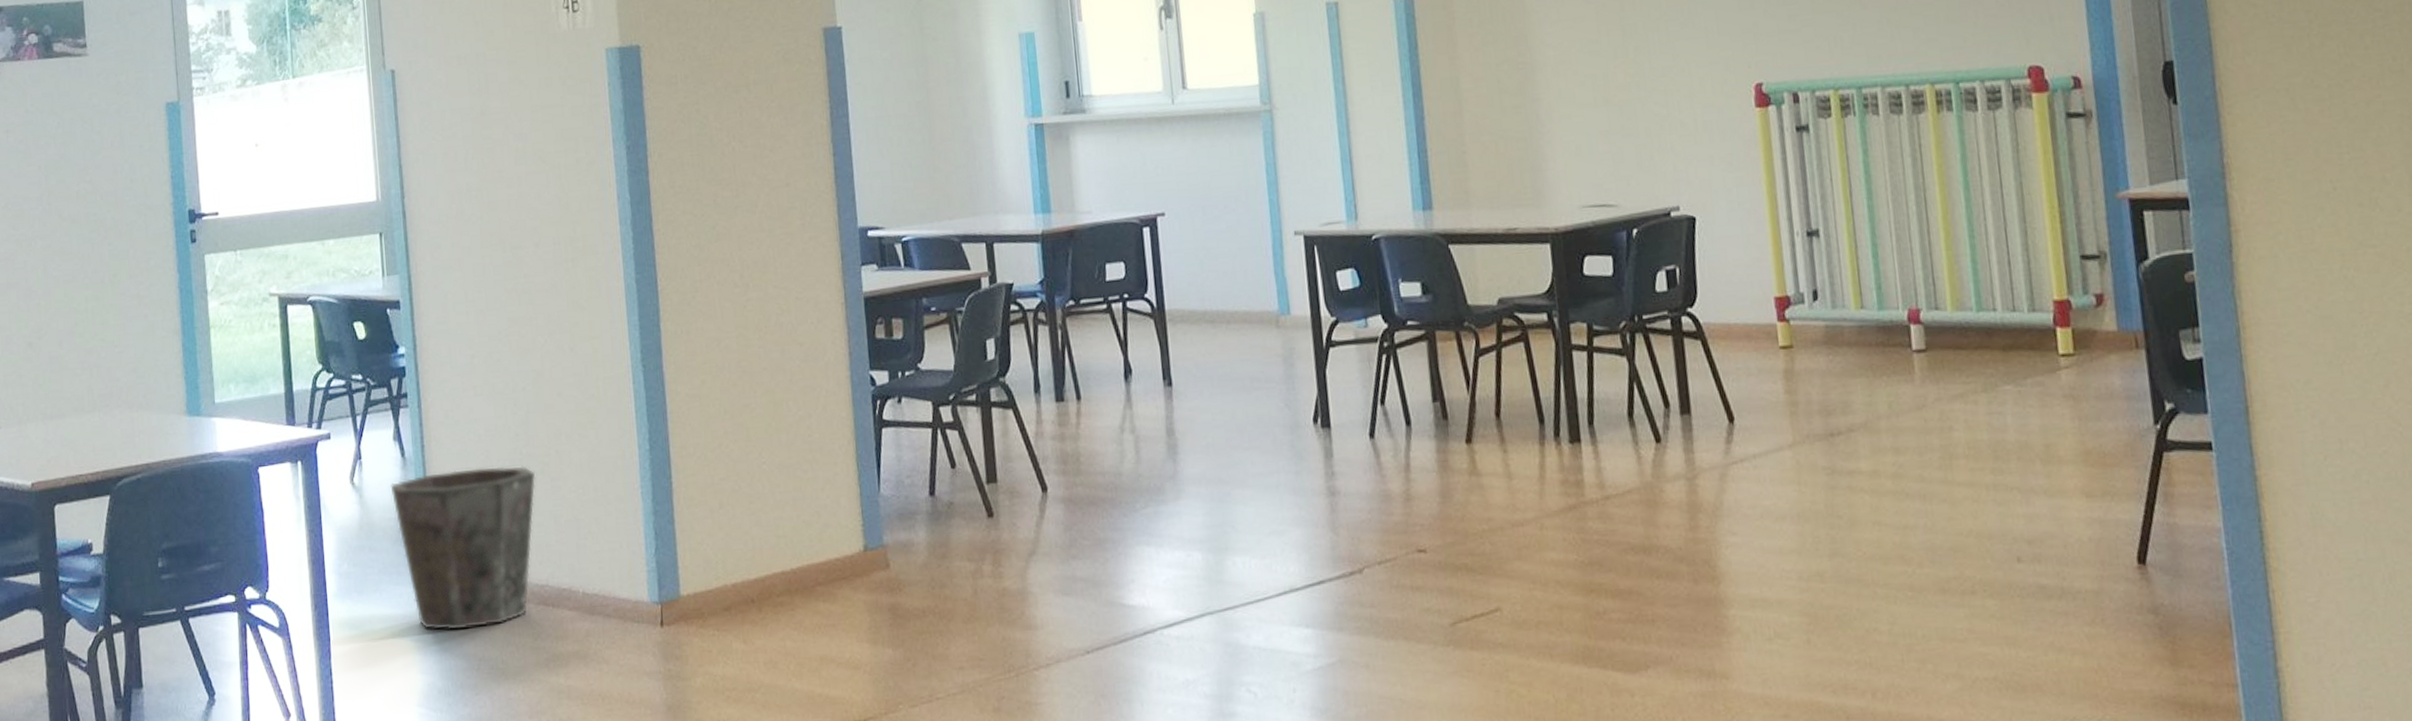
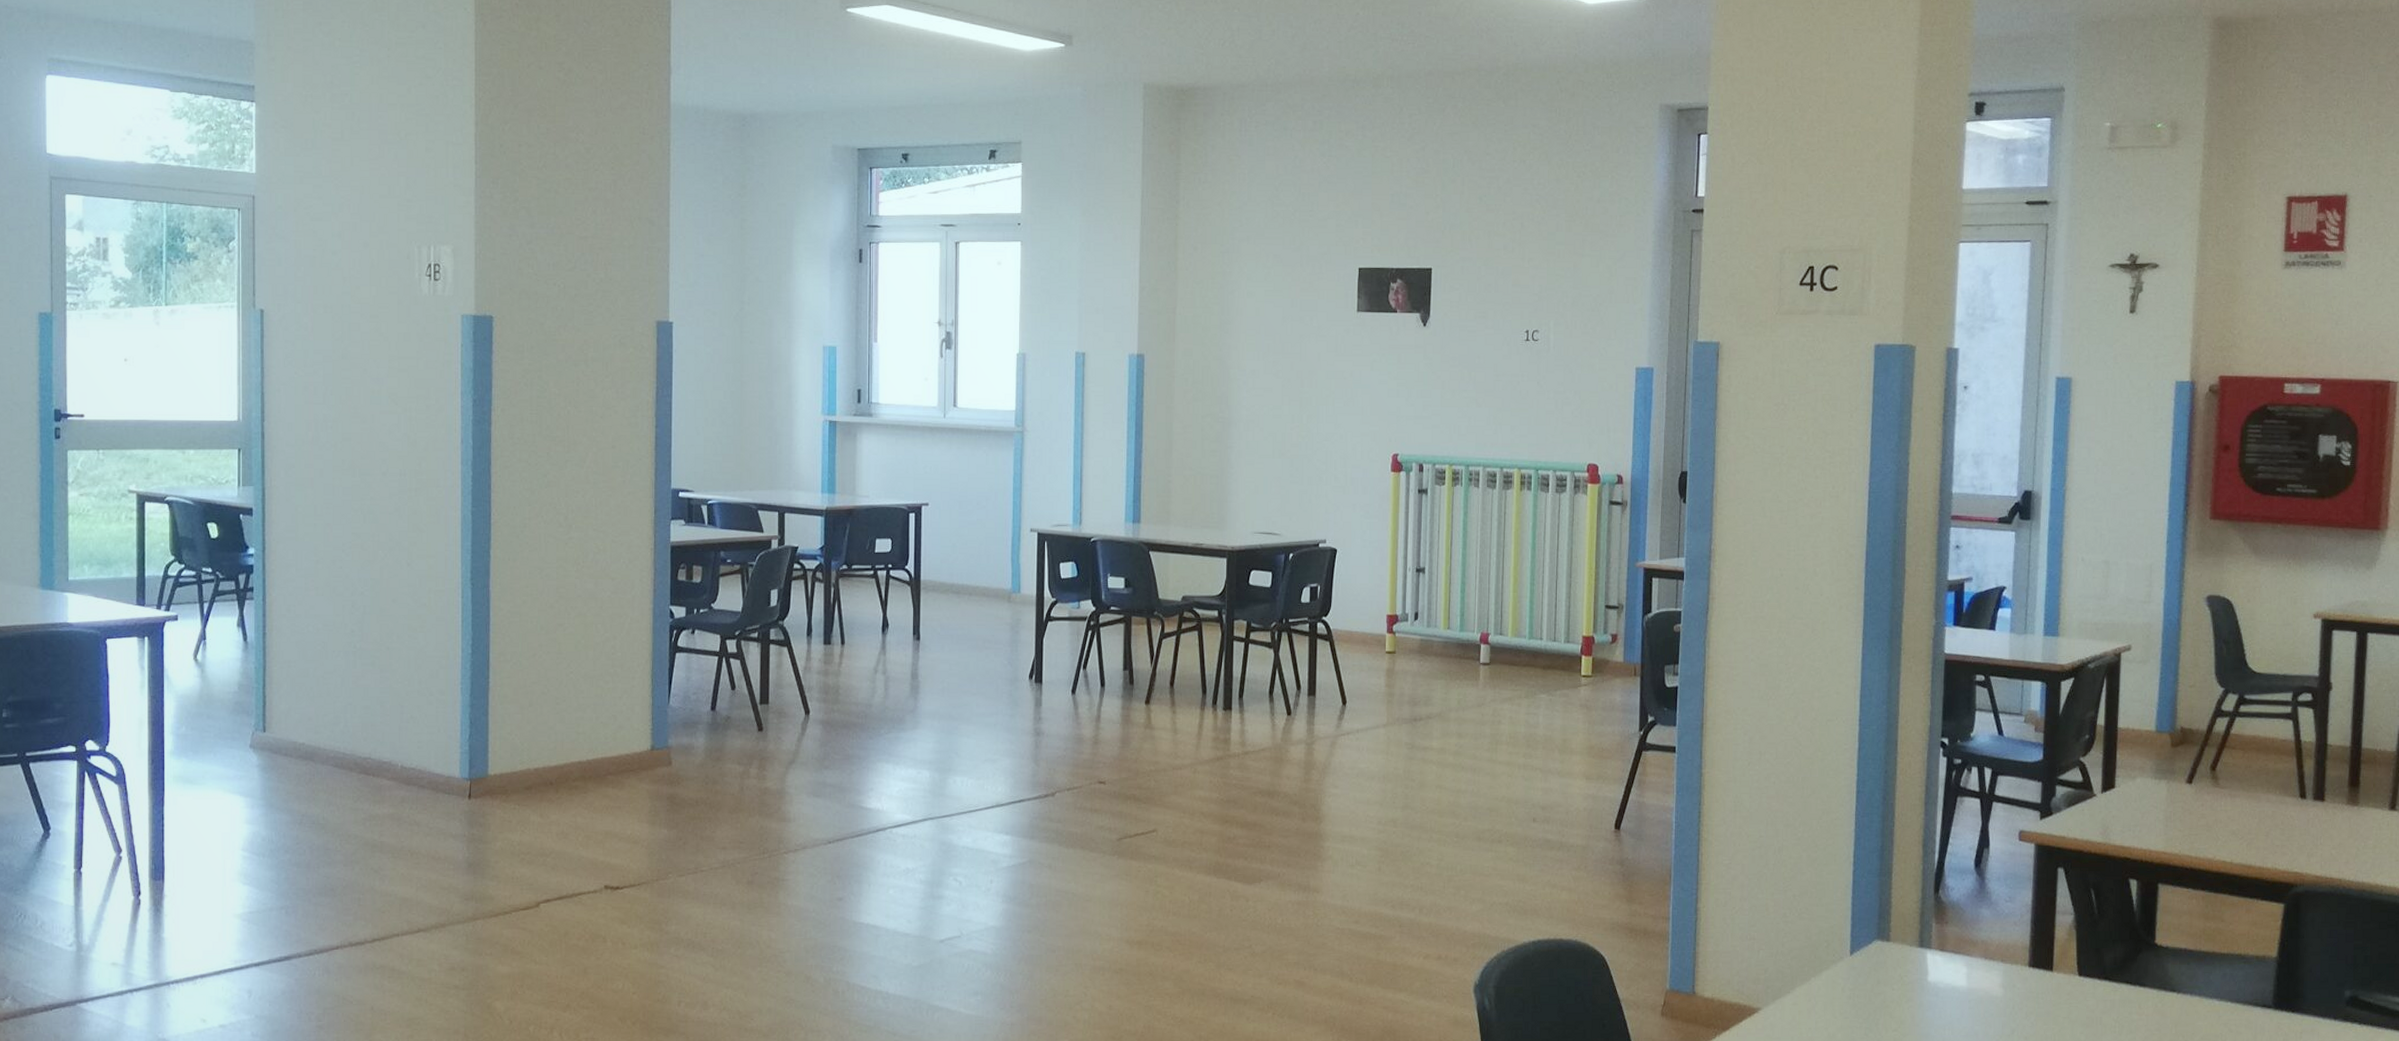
waste bin: present [390,466,536,630] -> none [231,656,367,789]

